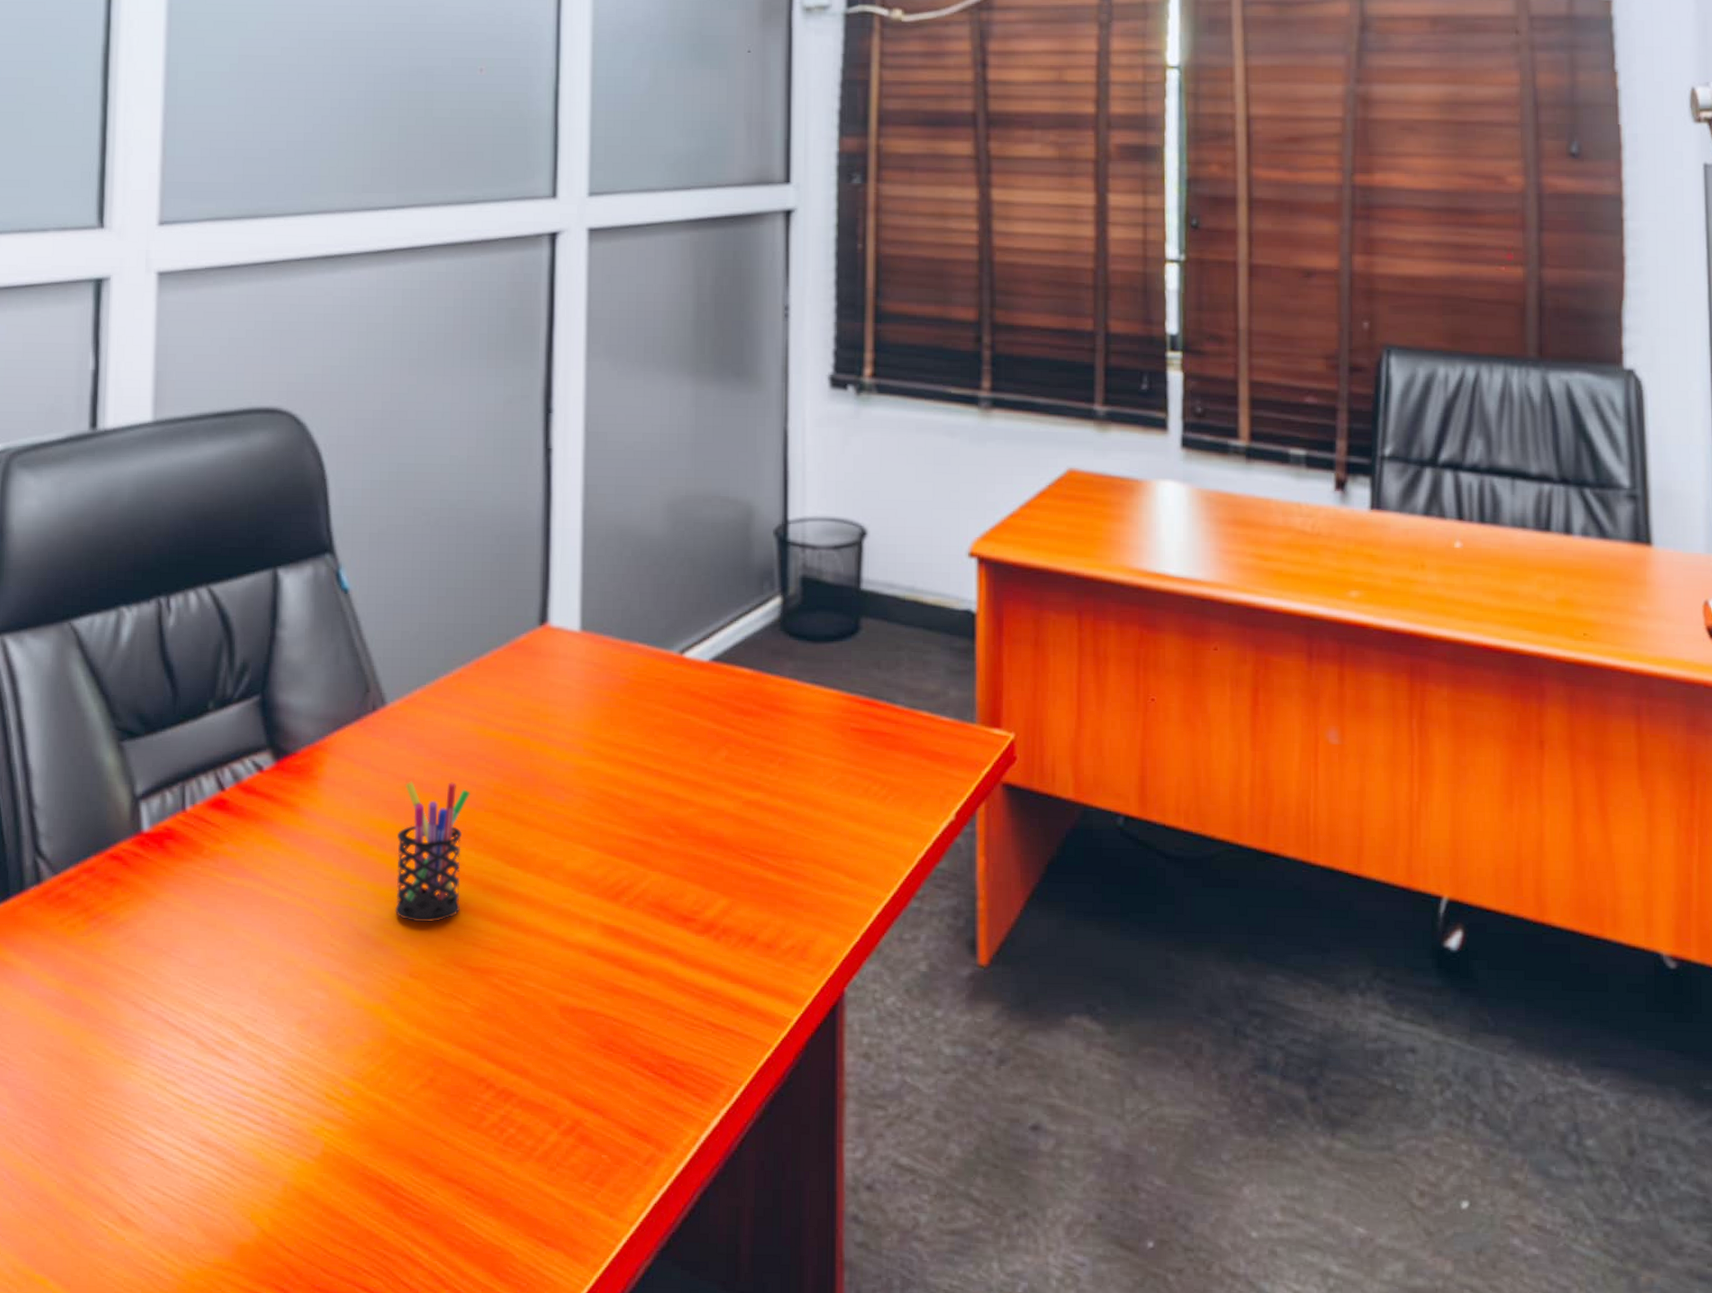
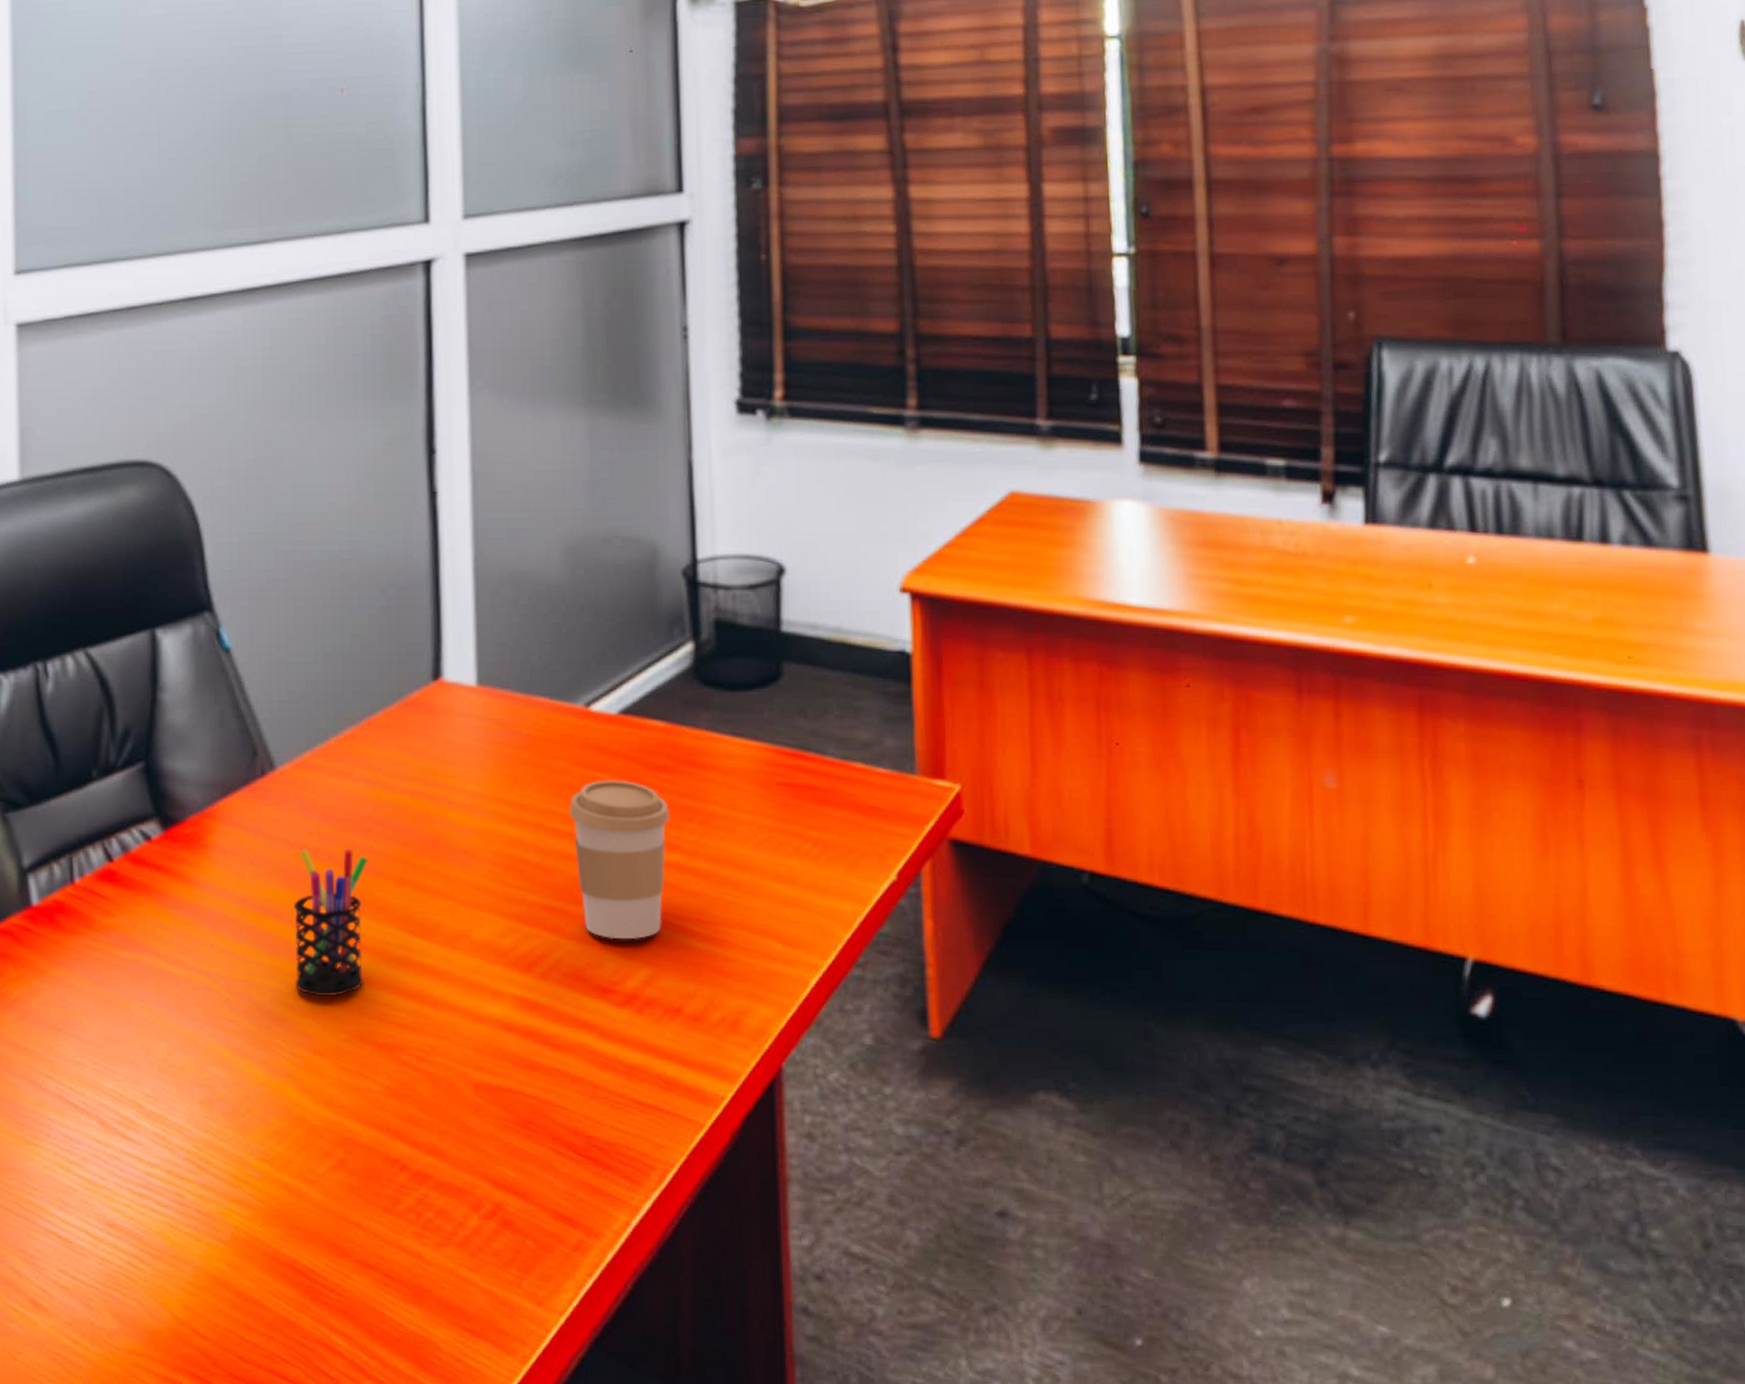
coffee cup: none [661,722,753,872] -> present [569,780,670,940]

